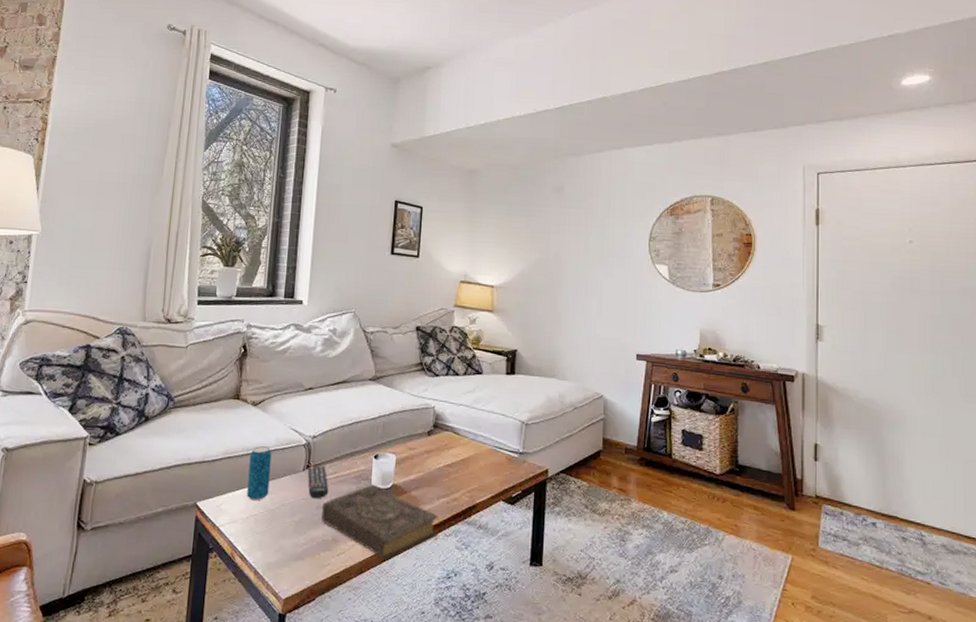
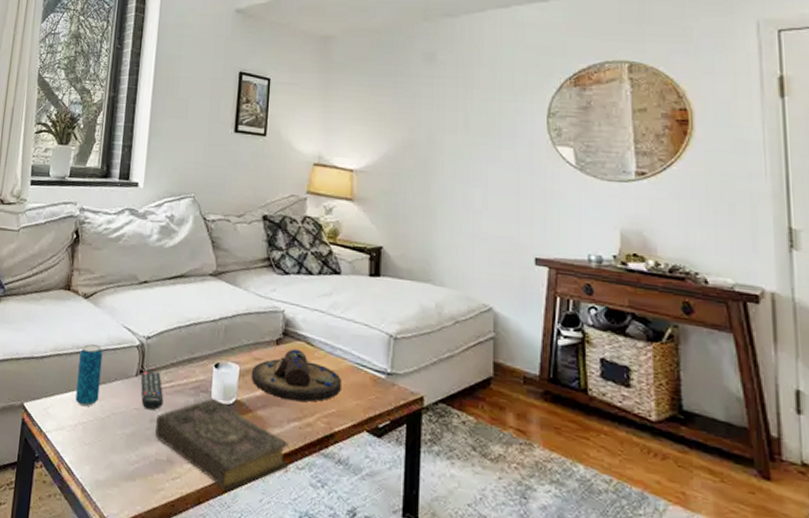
decorative bowl: none [406,438,482,481] -> present [251,348,341,402]

